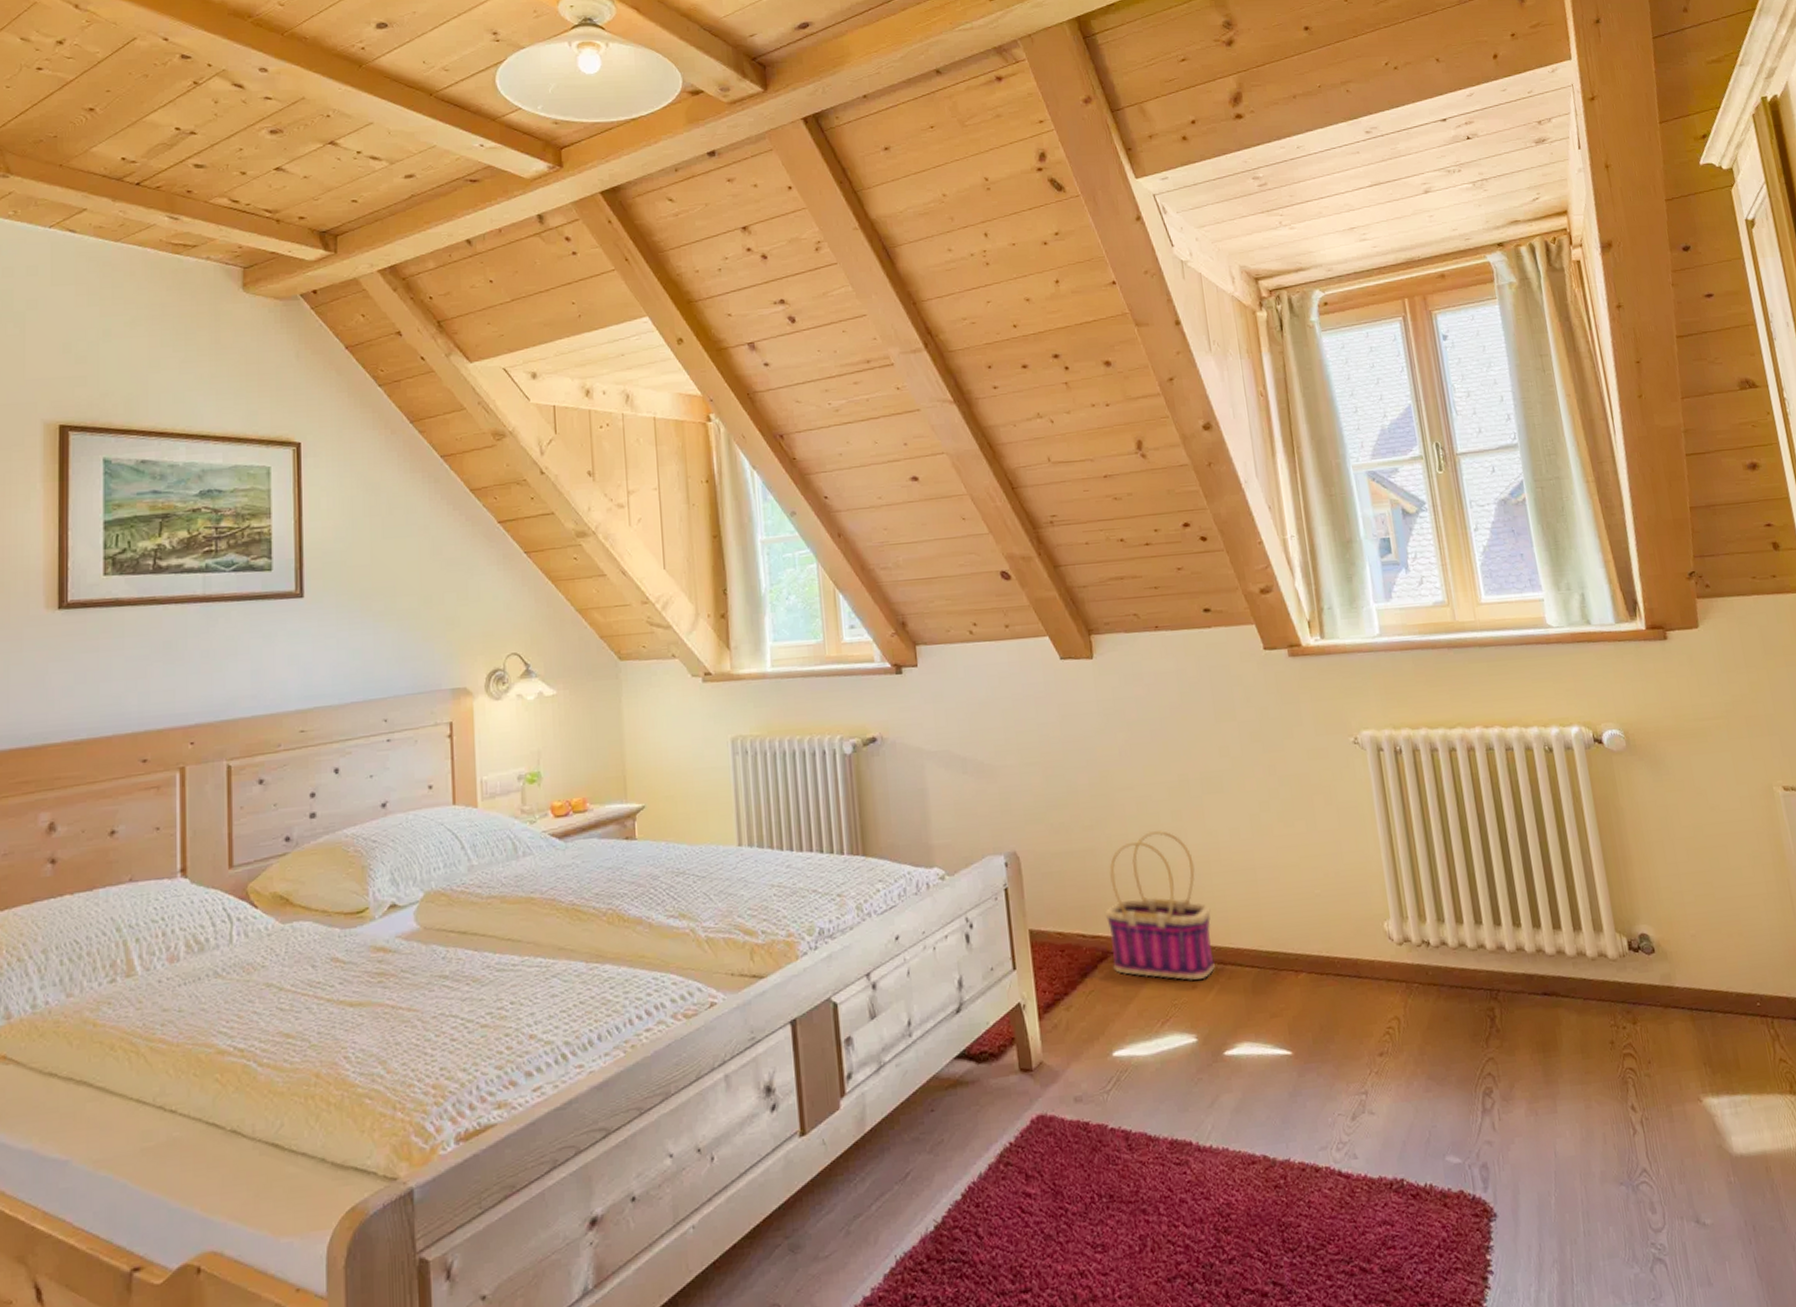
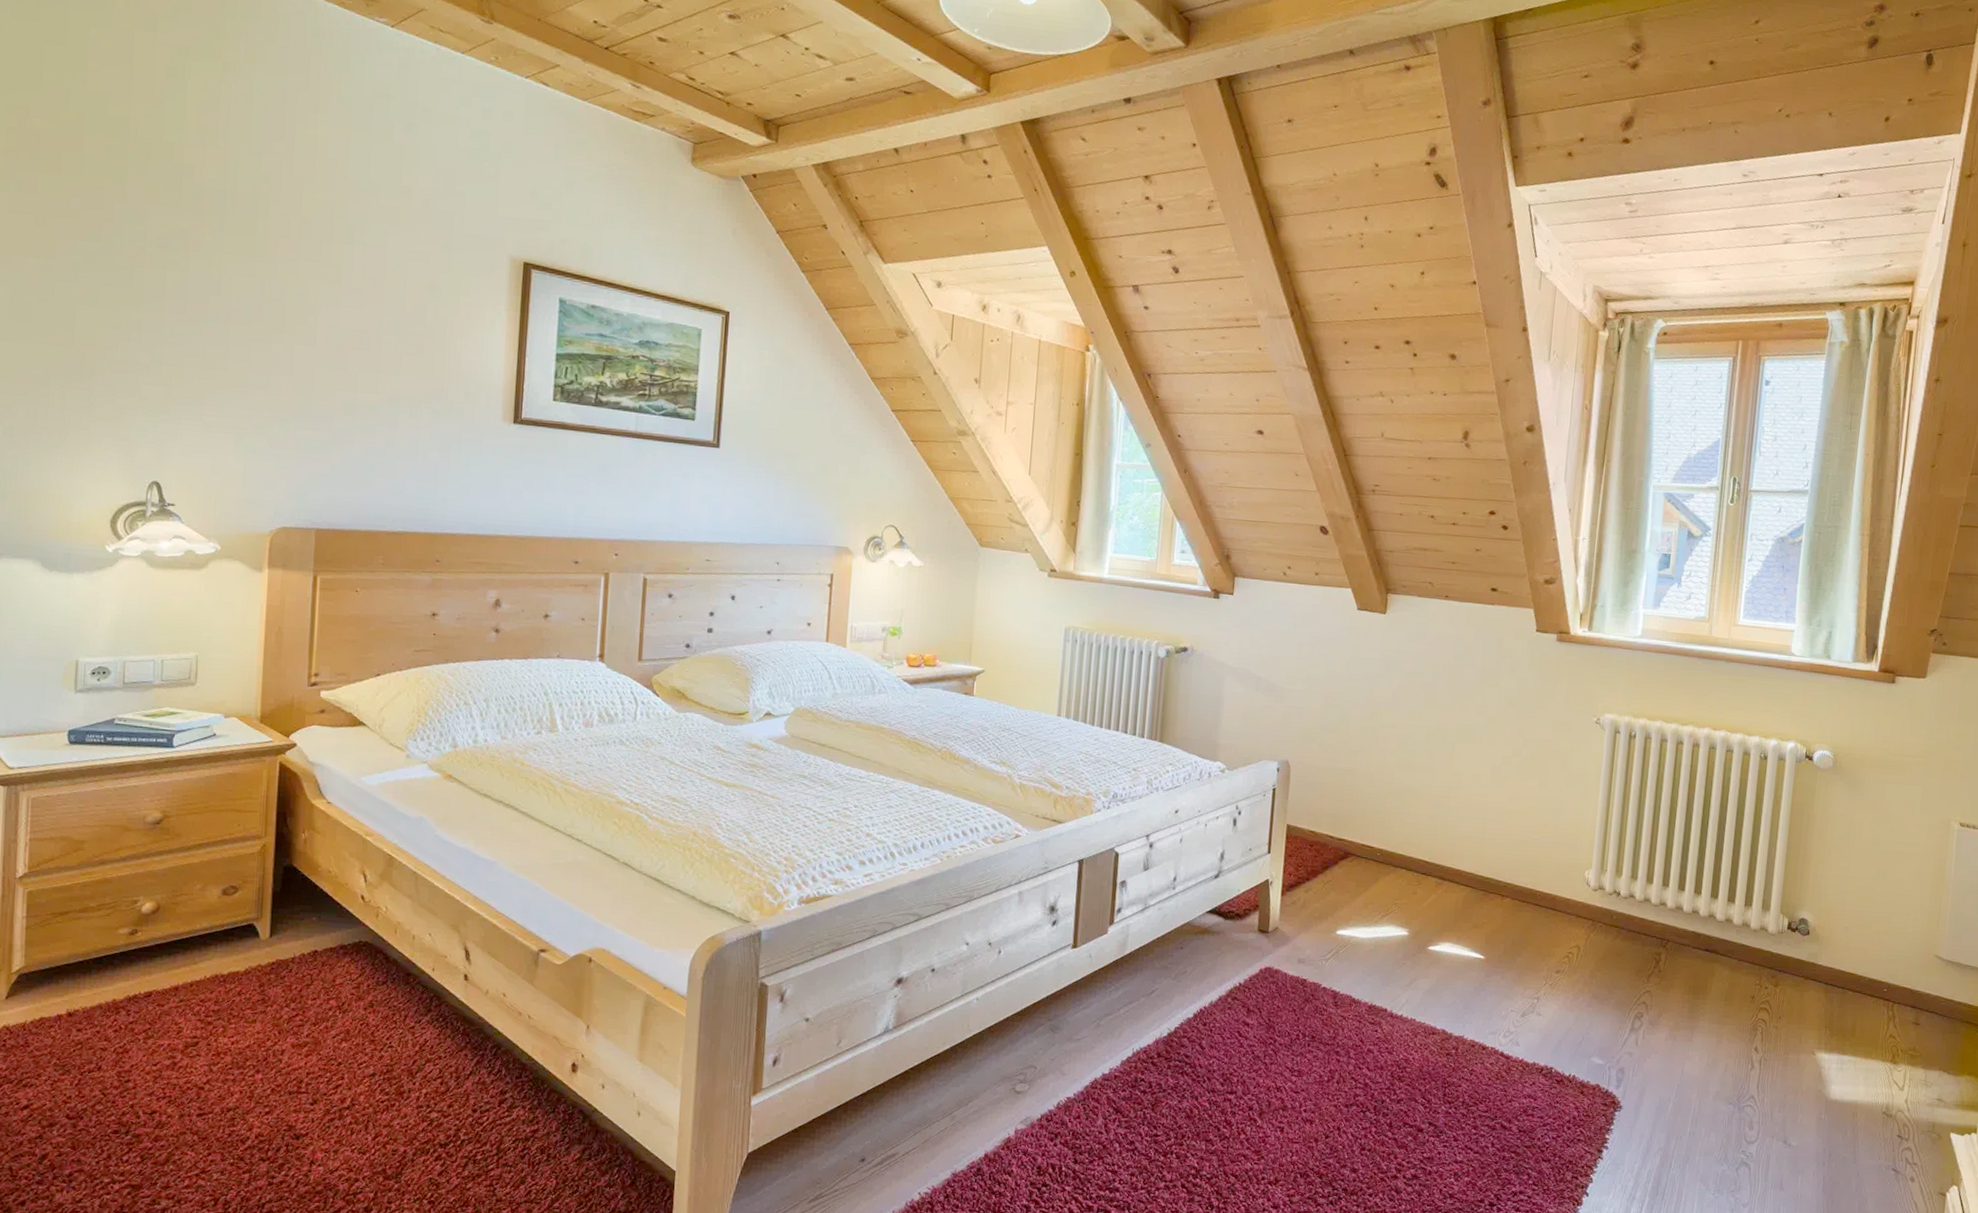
basket: present [1105,830,1215,980] -> none [1351,763,1442,888]

